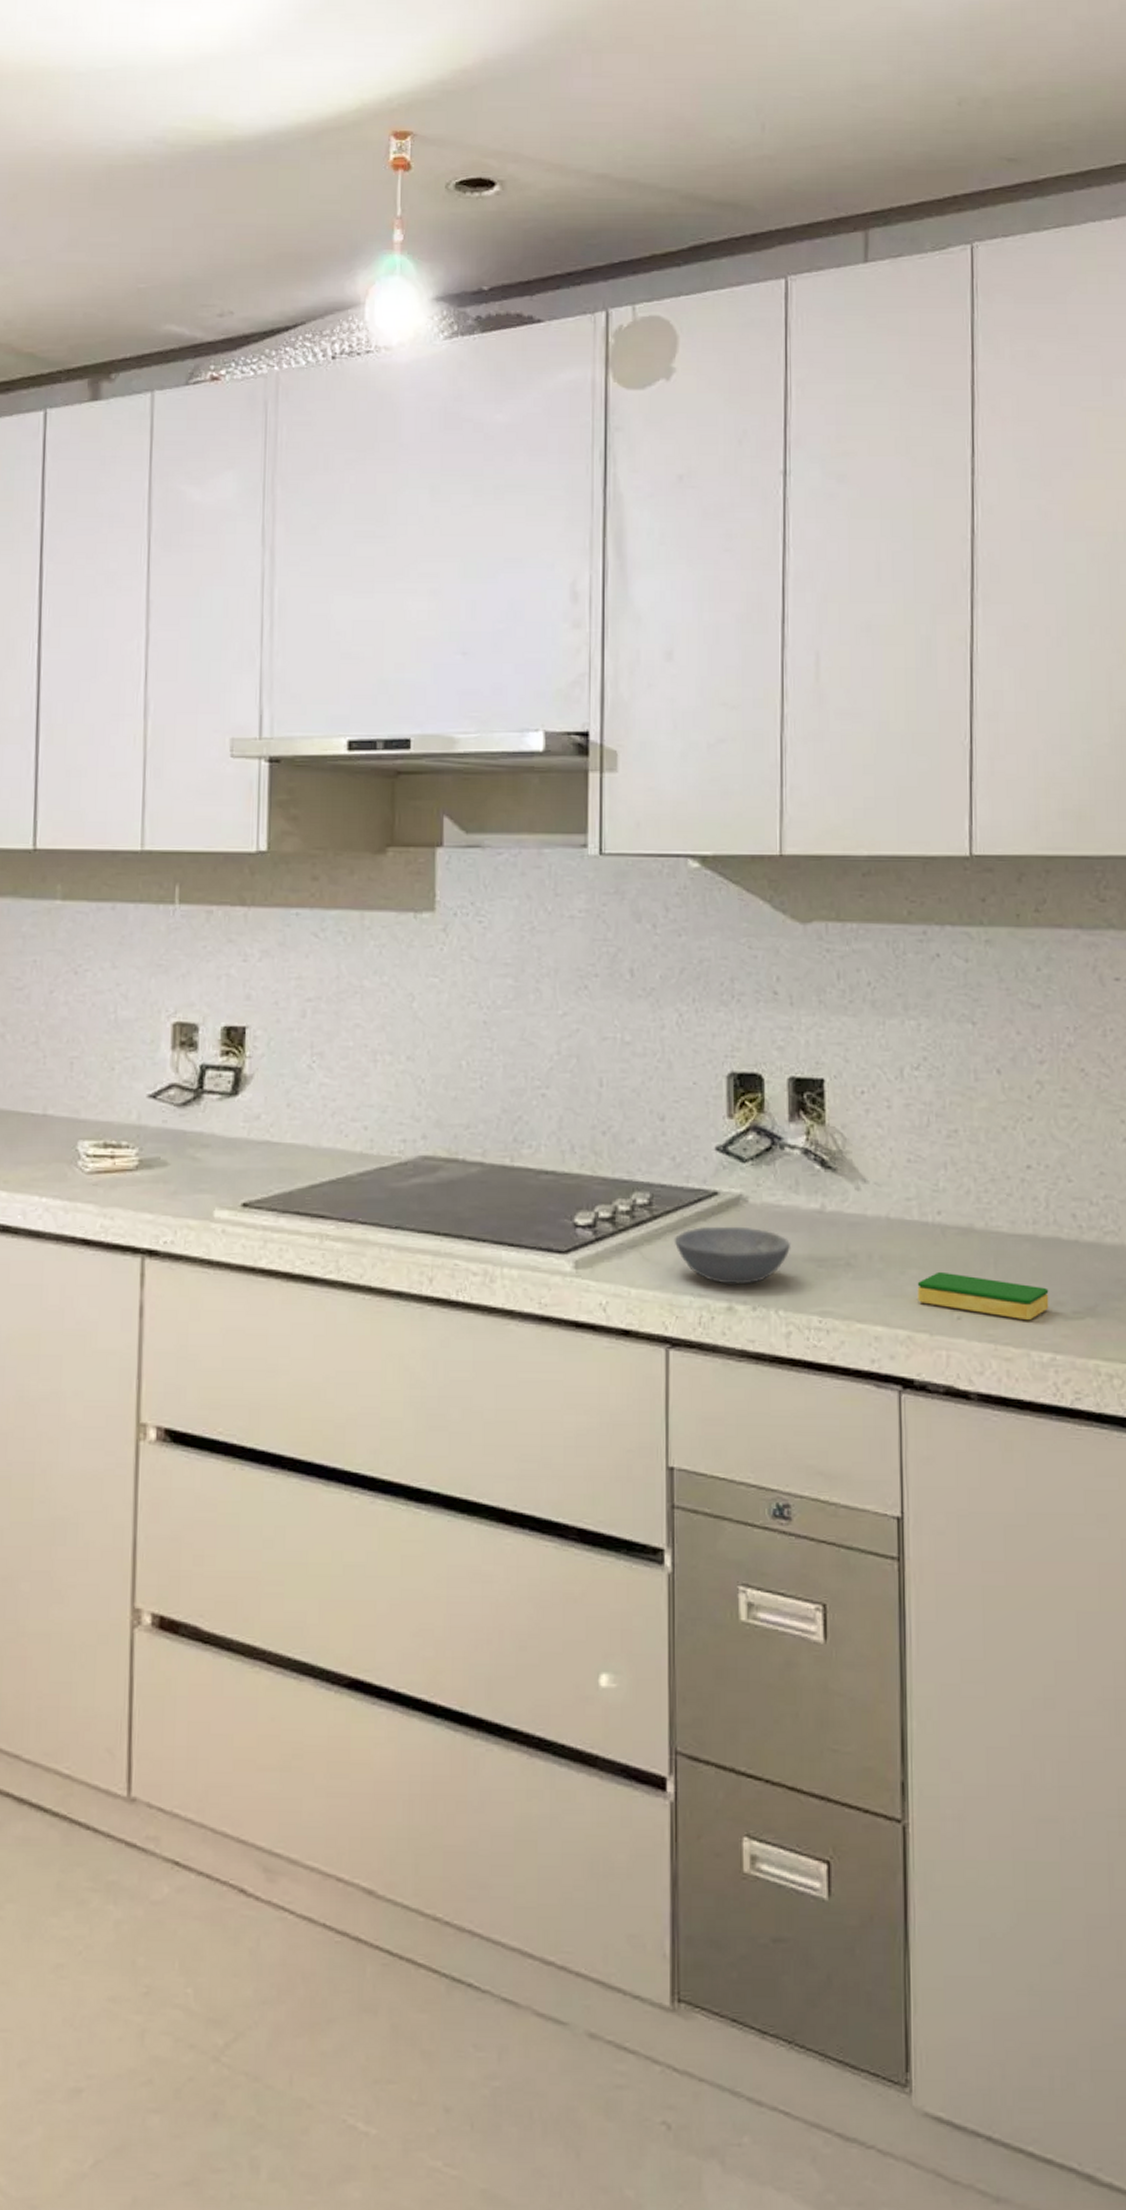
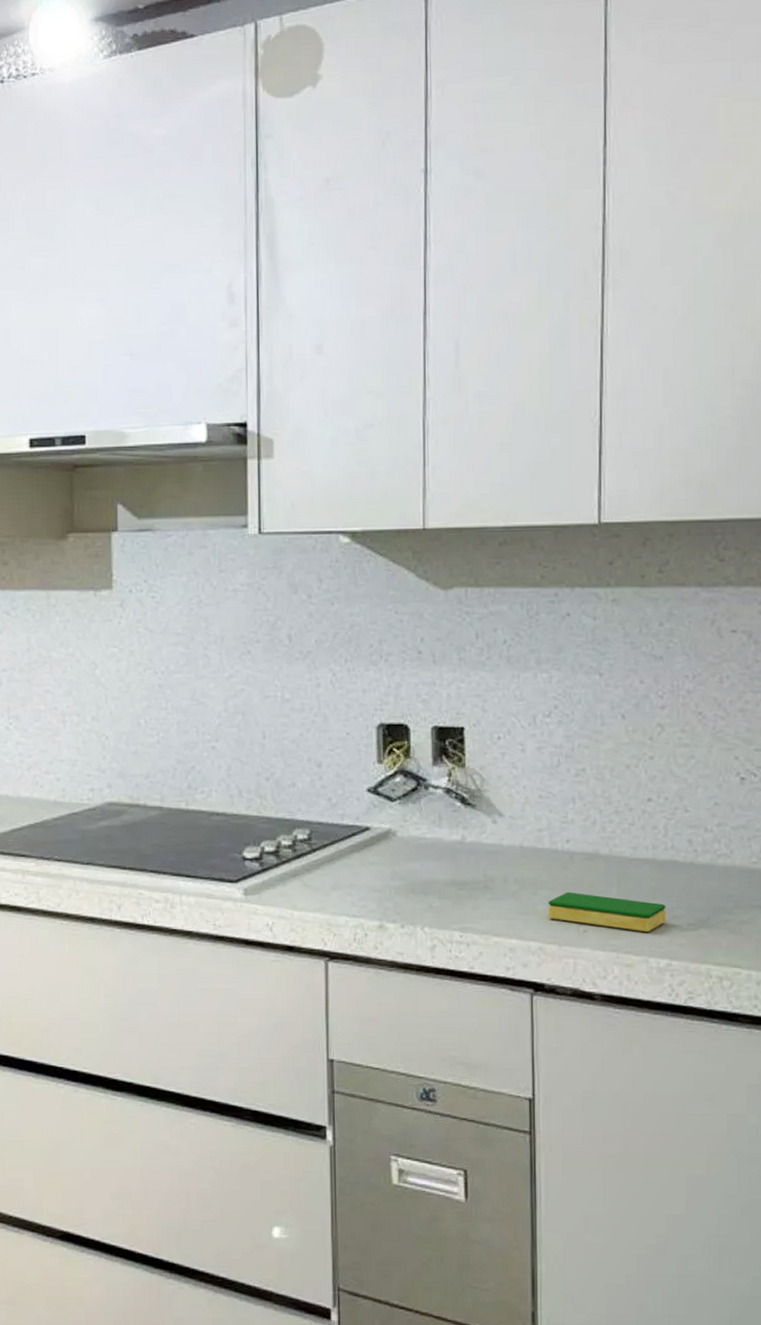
bowl: present [674,1226,791,1285] -> none [331,856,435,906]

